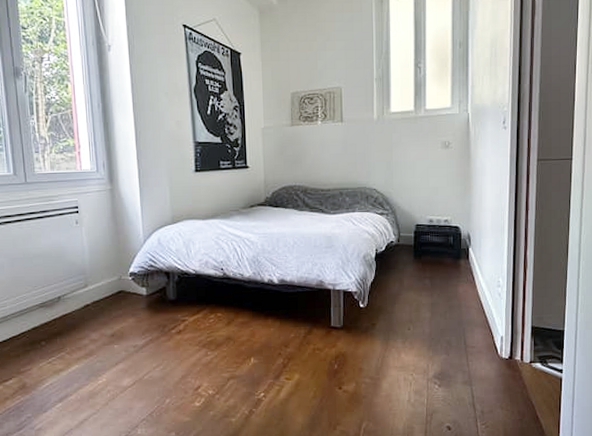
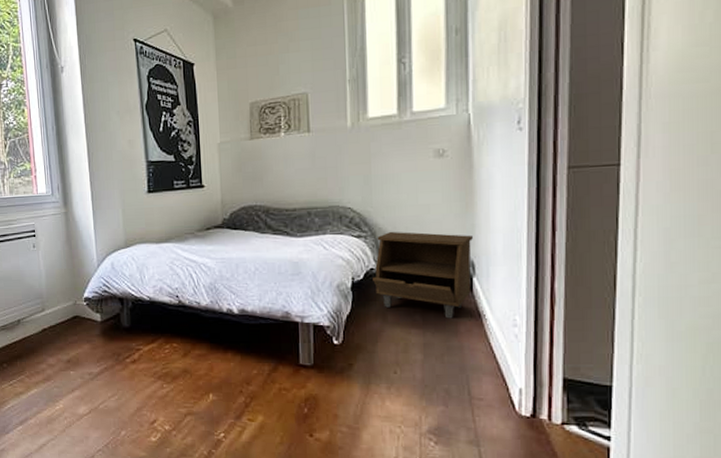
nightstand: none [392,210,469,282] -> present [373,232,473,319]

